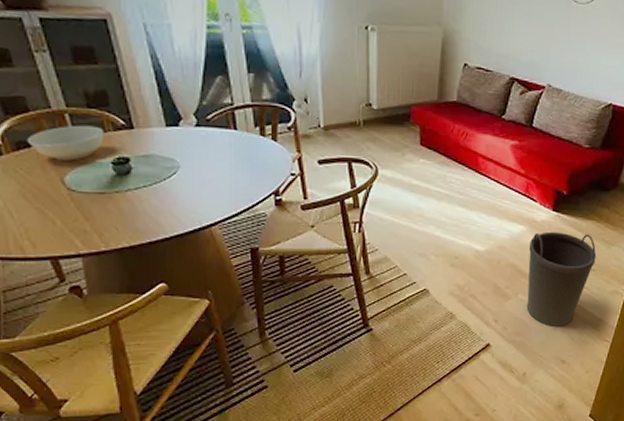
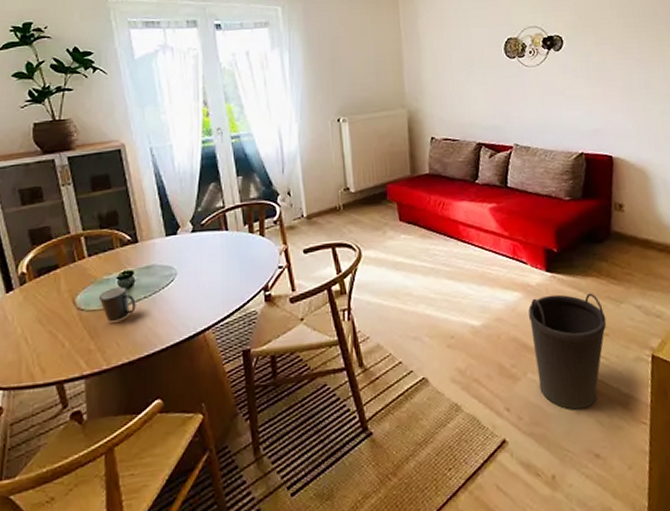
bowl: present [26,125,105,161] -> none [47,244,113,282]
mug: none [92,172,135,208] -> present [100,286,136,324]

